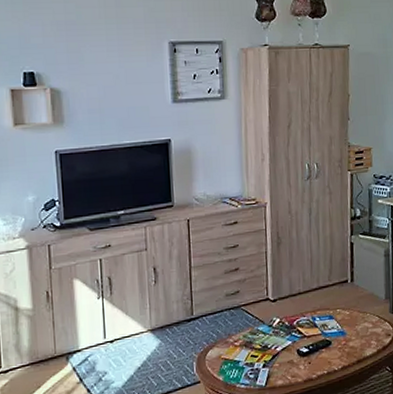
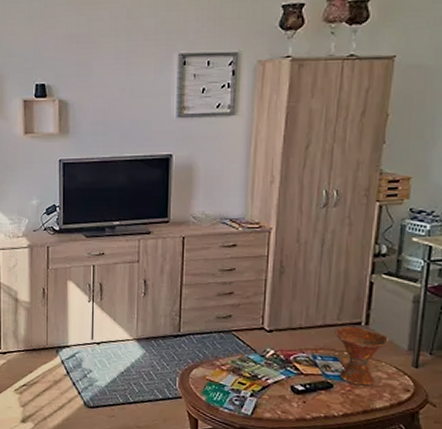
bowl: none [327,285,370,338] -> present [334,327,388,386]

